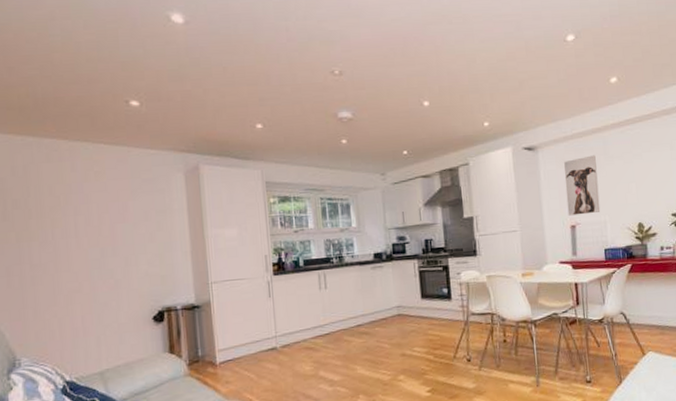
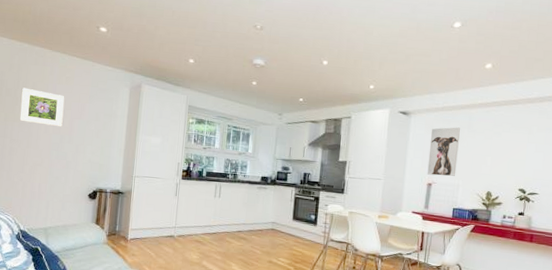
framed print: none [35,194,100,240] -> present [20,87,65,127]

